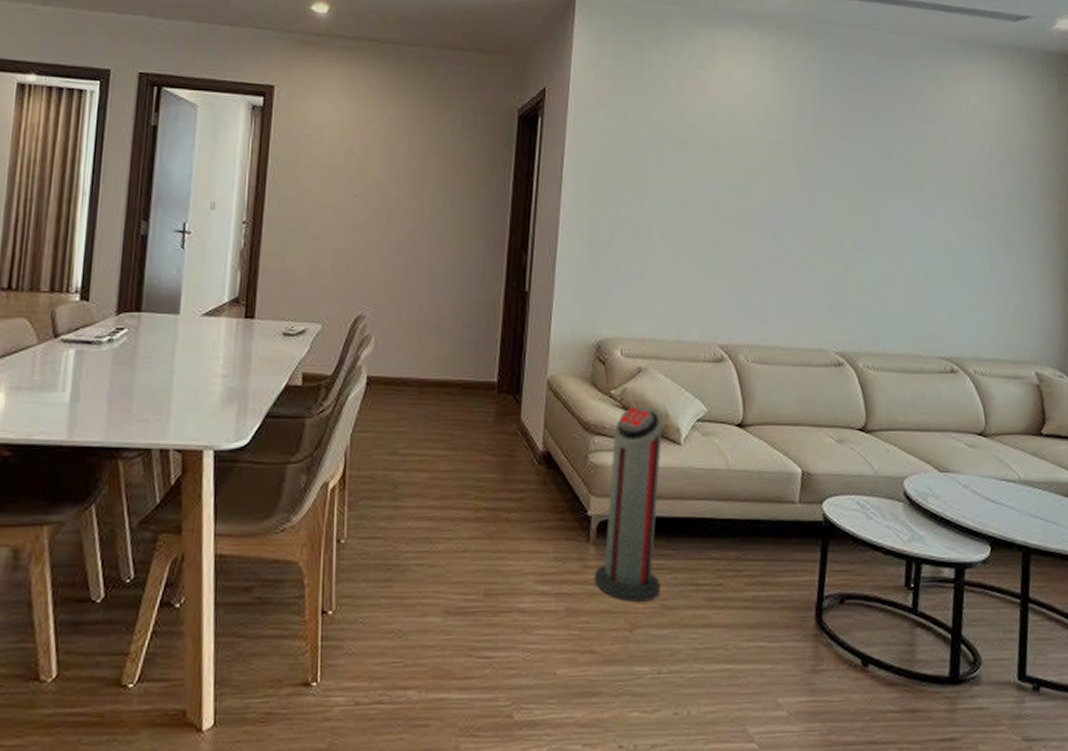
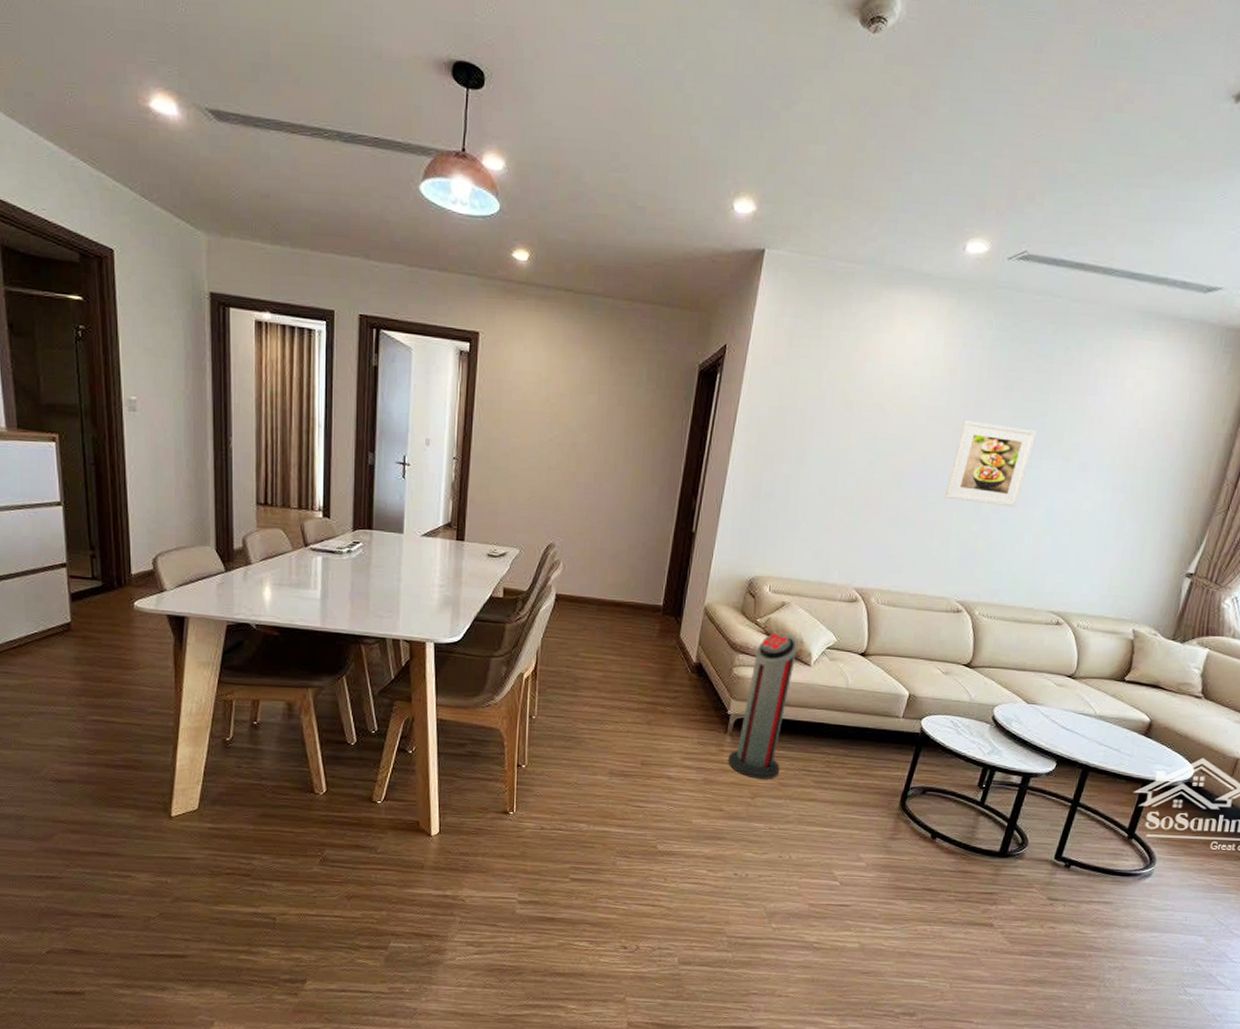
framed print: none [800,153,884,243] -> present [944,420,1037,508]

